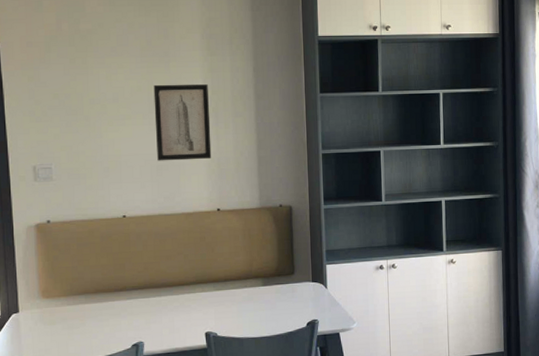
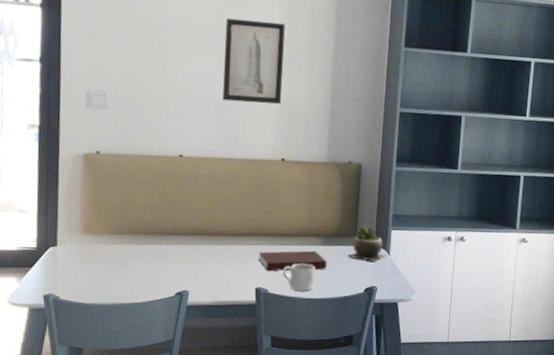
notebook: none [204,292,270,316] -> present [258,250,327,272]
mug: none [228,304,259,331] -> present [282,263,316,291]
succulent plant: none [287,261,323,296] -> present [347,224,386,261]

